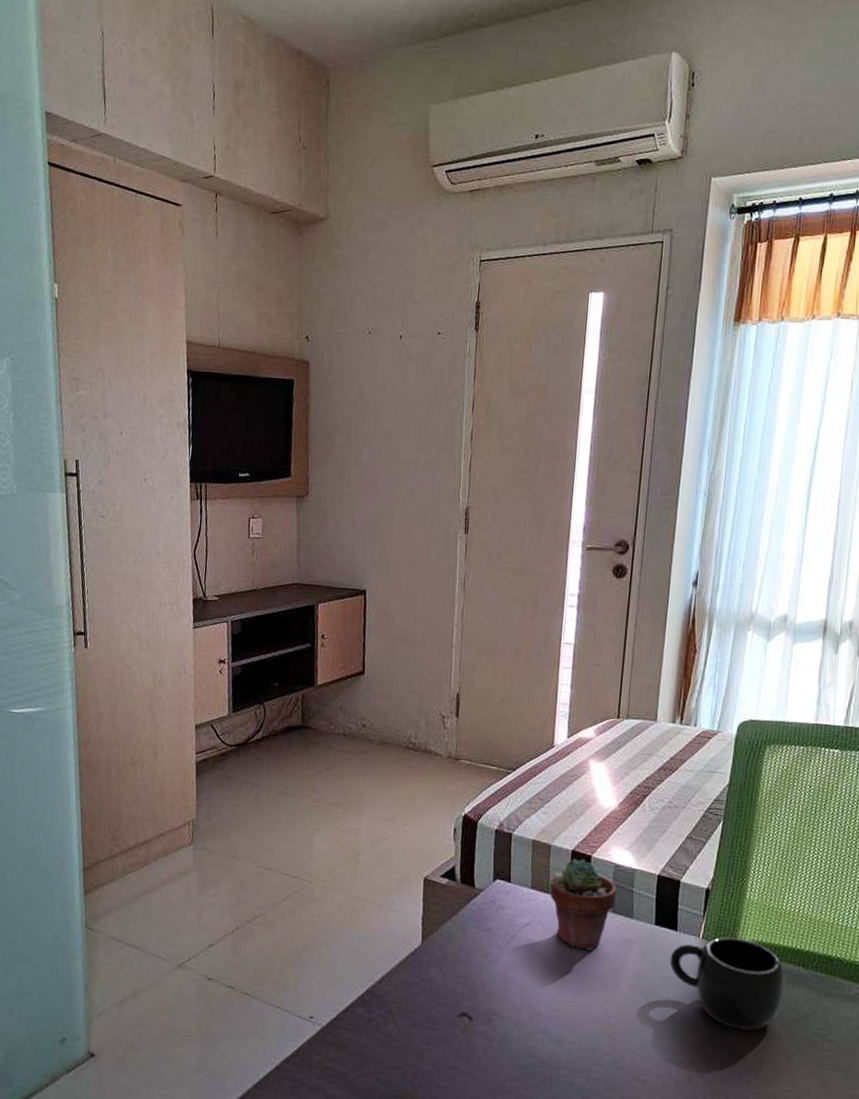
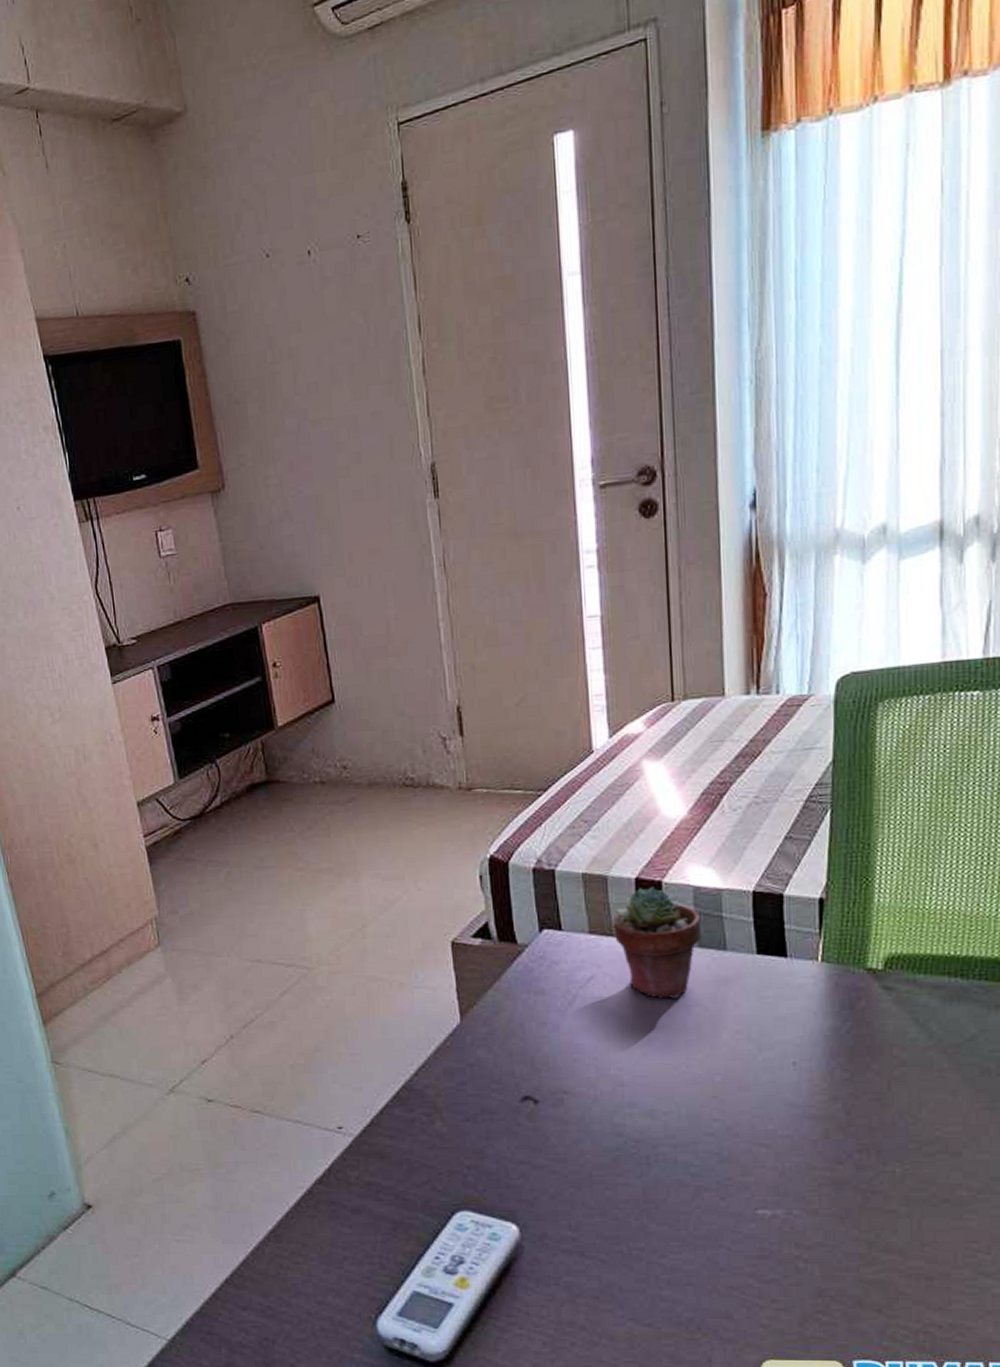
mug: present [669,937,785,1031] -> none [782,954,938,1067]

